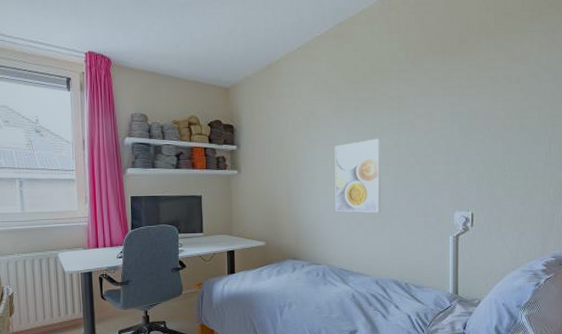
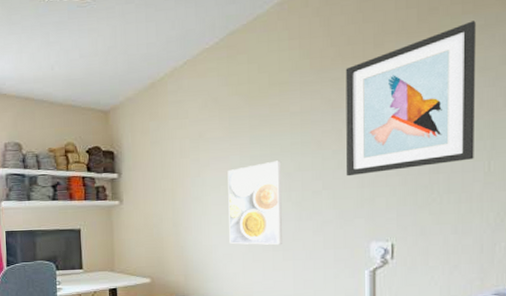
wall art: none [435,26,541,154] -> present [345,21,476,177]

